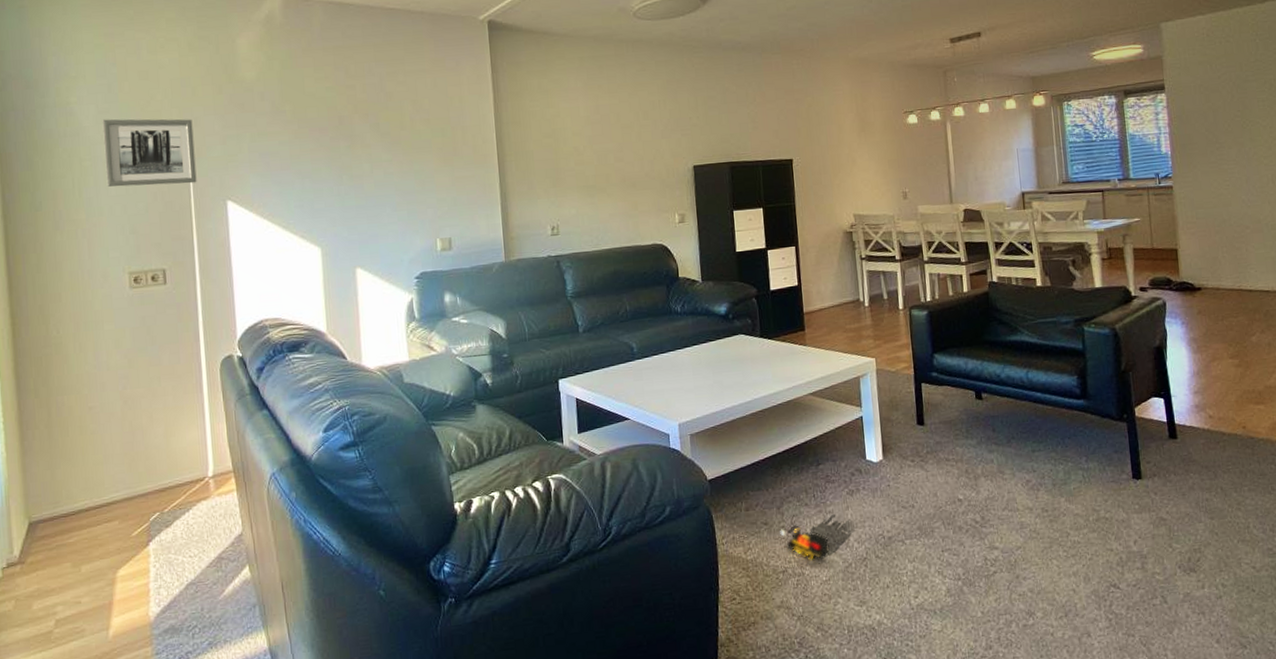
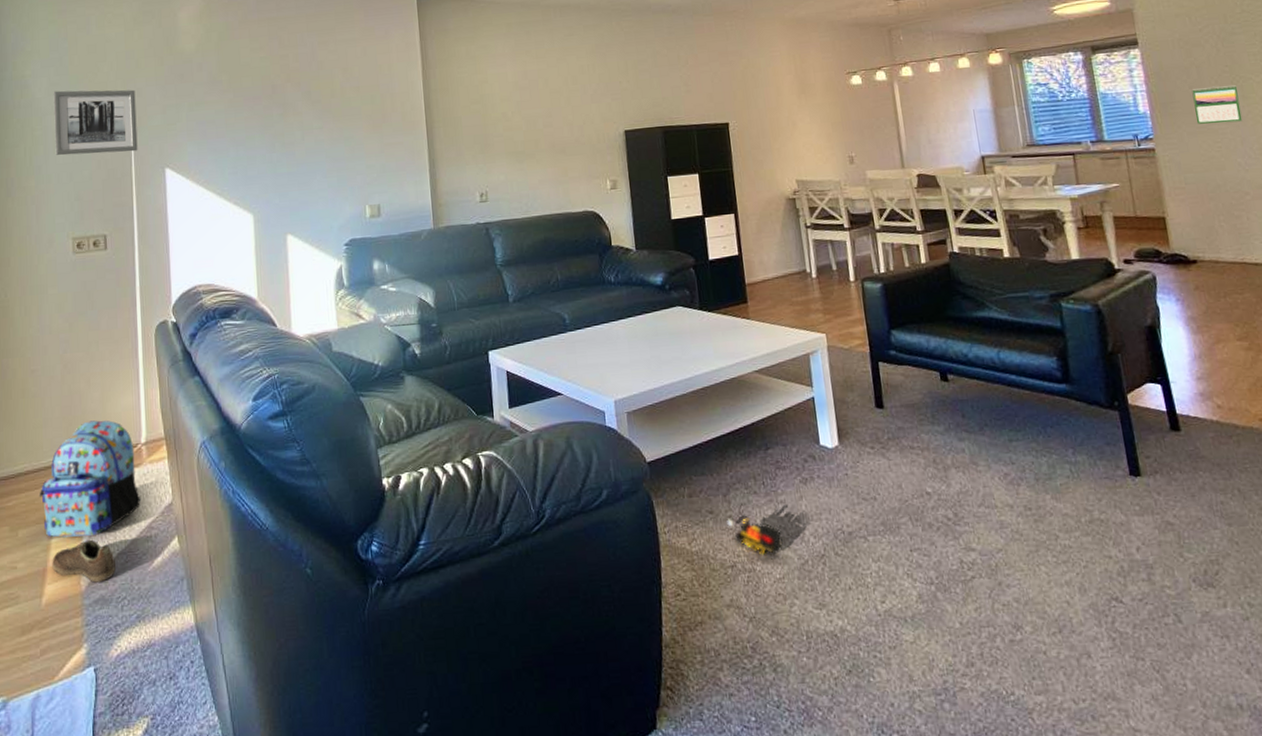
backpack: none [101,455,210,571] -> present [39,420,141,537]
sneaker: none [118,572,185,613] -> present [52,539,116,583]
calendar: none [1208,129,1249,164] -> present [1191,85,1243,124]

